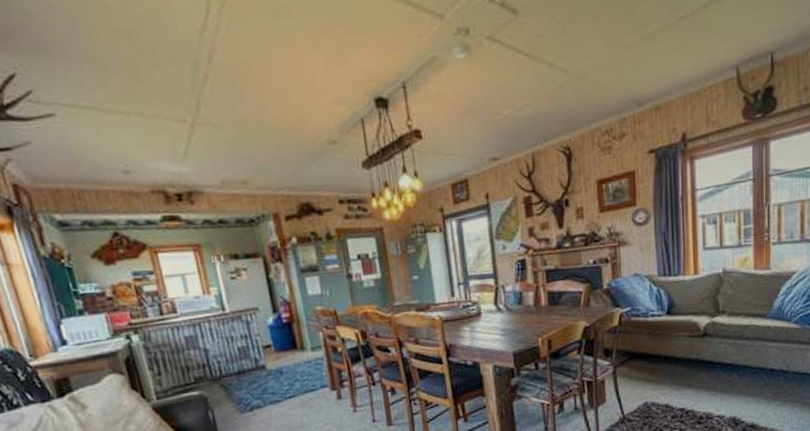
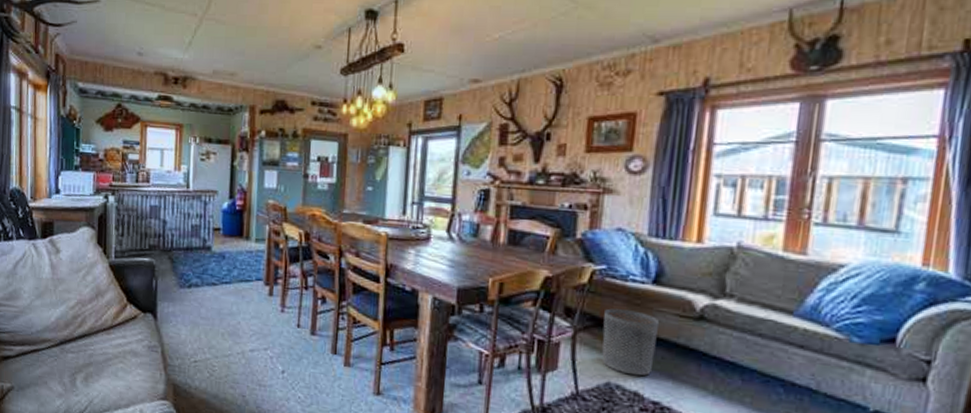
waste bin: none [635,340,676,393] -> present [601,308,659,377]

